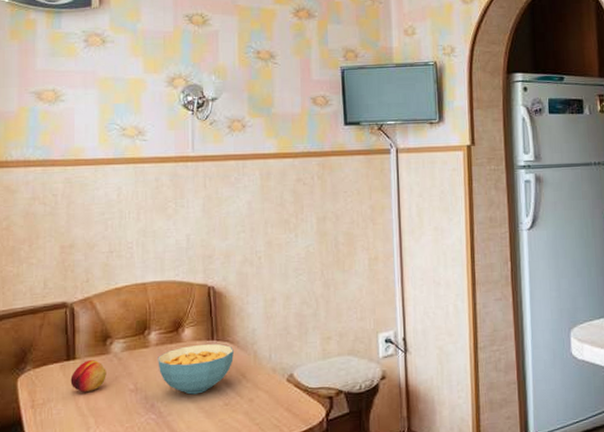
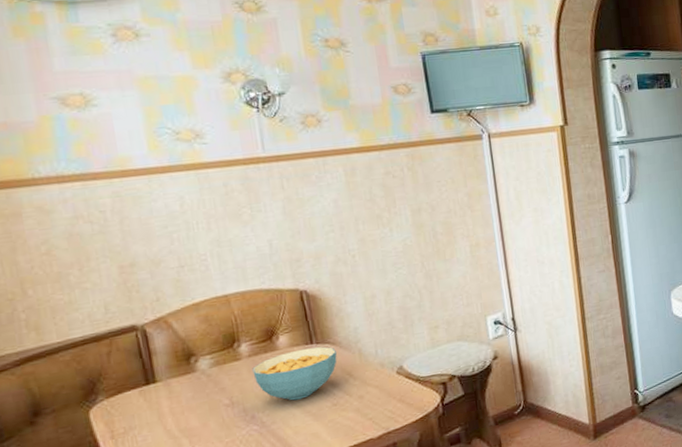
fruit: present [70,360,106,393] -> none [153,380,196,415]

